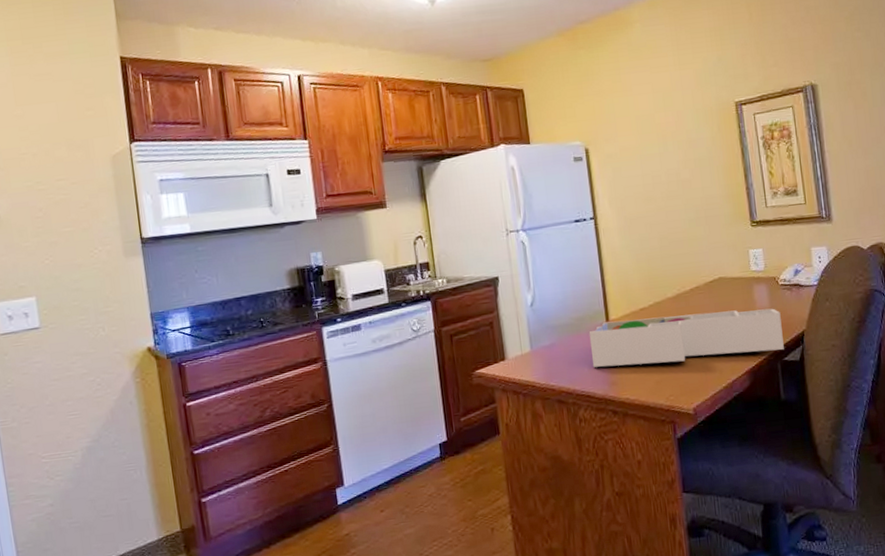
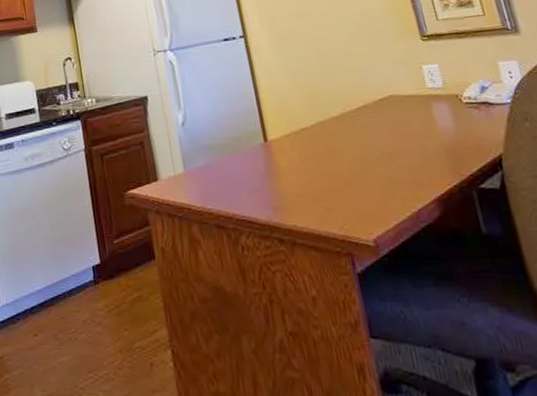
desk organizer: present [589,308,784,367] -> none [246,128,479,191]

